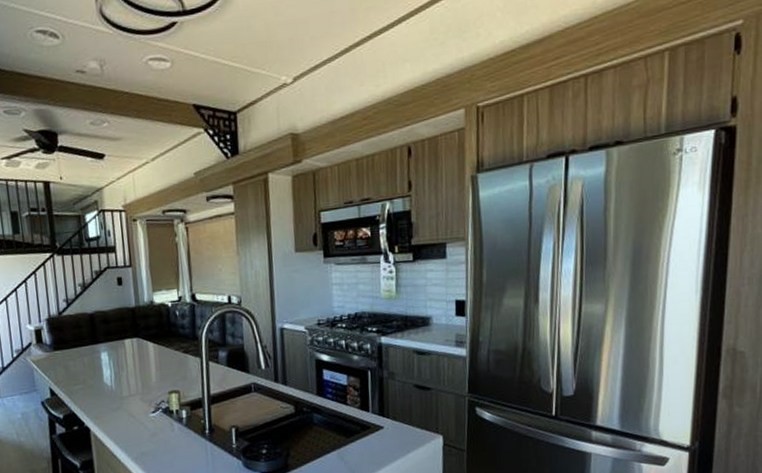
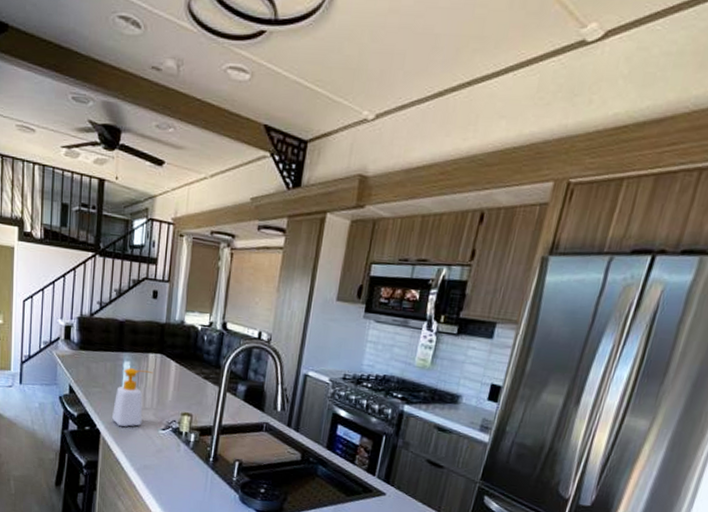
soap bottle: none [98,356,132,419] -> present [112,368,153,427]

